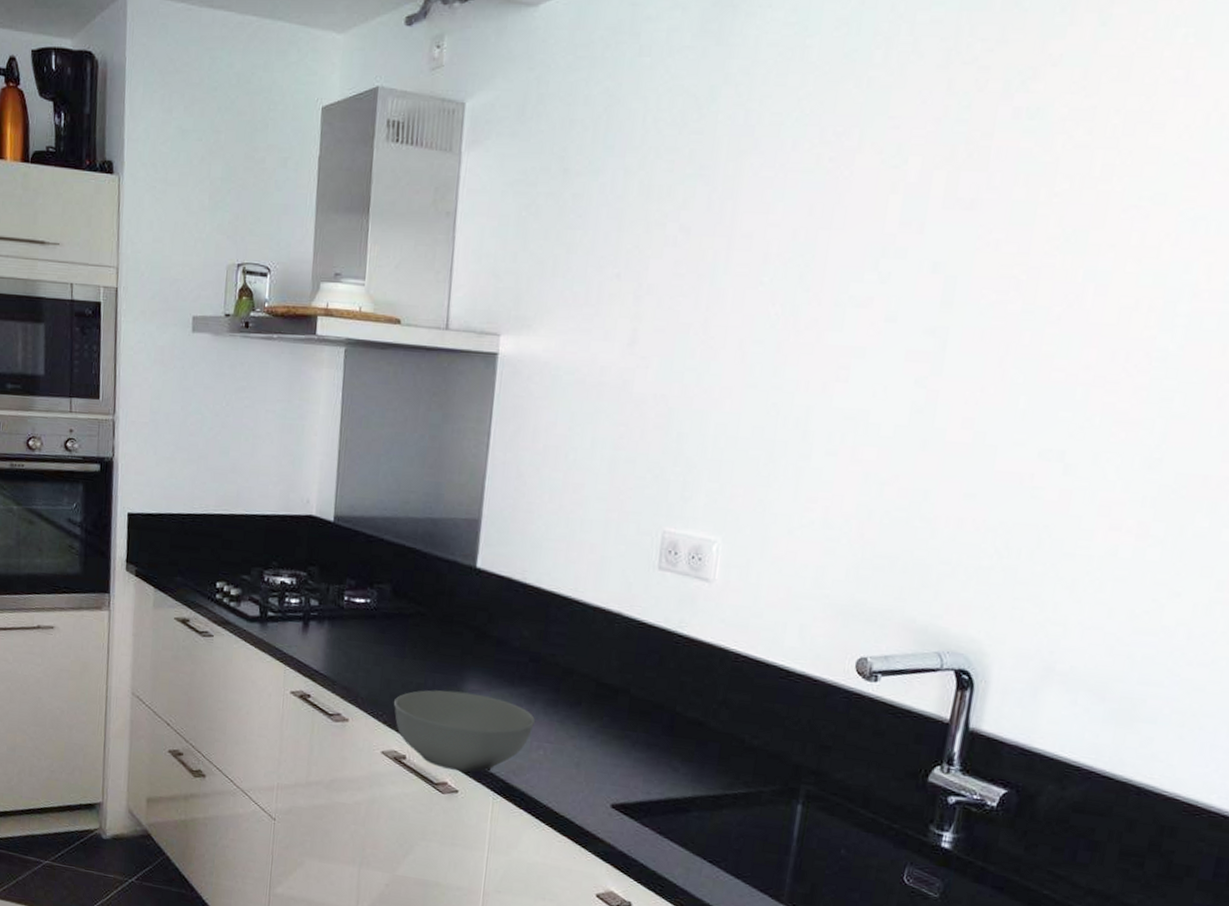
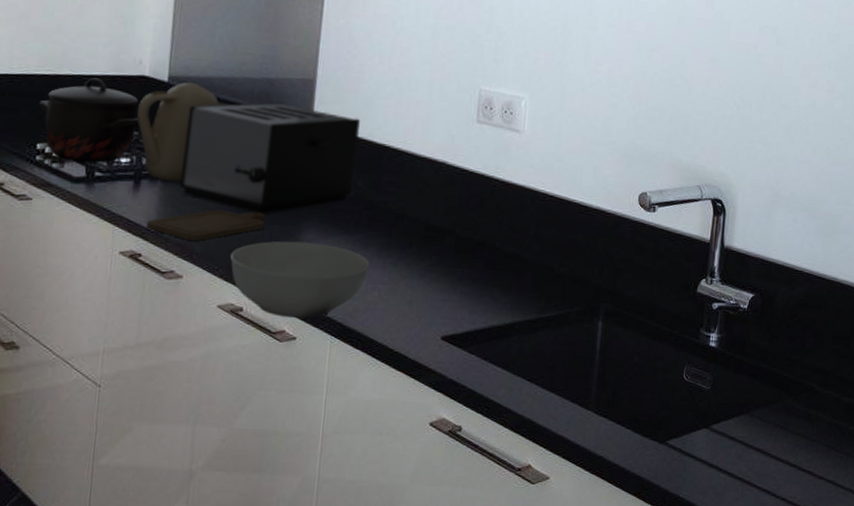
cooking pot: none [218,517,309,603] -> present [39,77,141,163]
kettle: none [305,522,393,625] -> present [137,82,229,183]
chopping board: none [315,654,428,685] -> present [147,209,265,241]
toaster: none [346,543,527,662] -> present [180,102,360,214]

